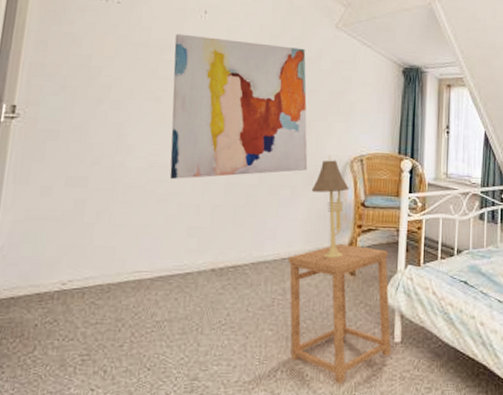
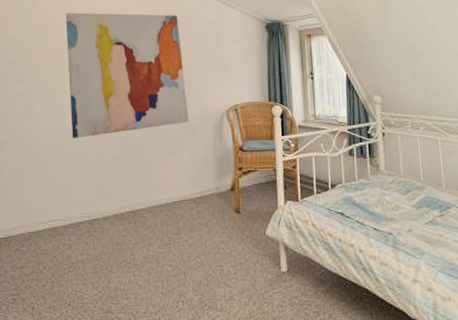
side table: present [288,243,391,383] -> none [180,185,279,311]
table lamp: present [311,154,349,258] -> none [194,106,228,199]

